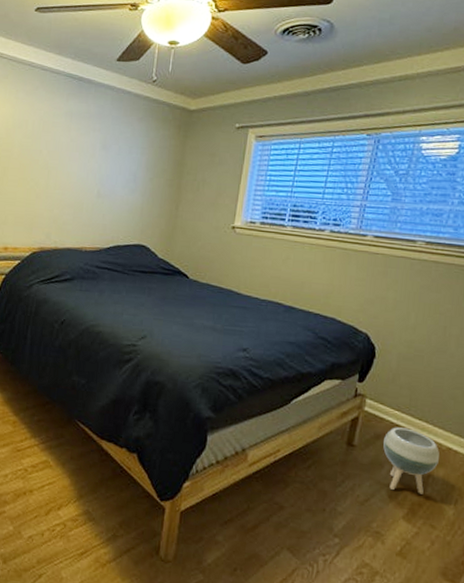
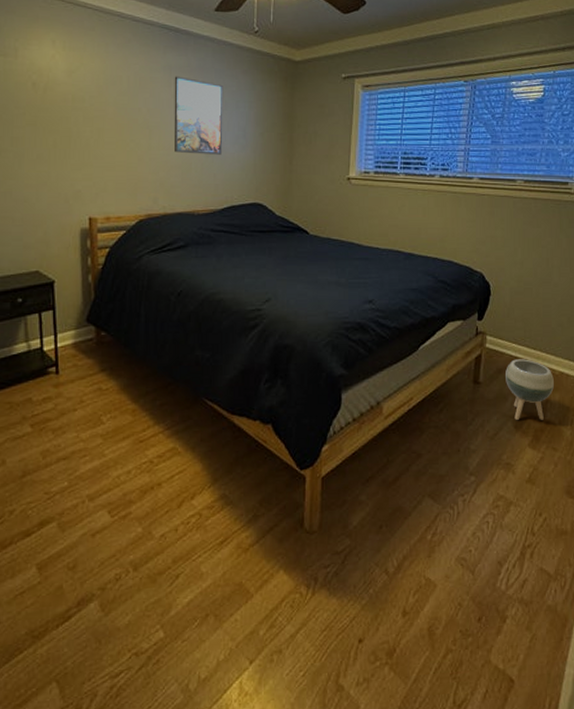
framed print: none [69,122,119,197] -> present [174,76,224,155]

